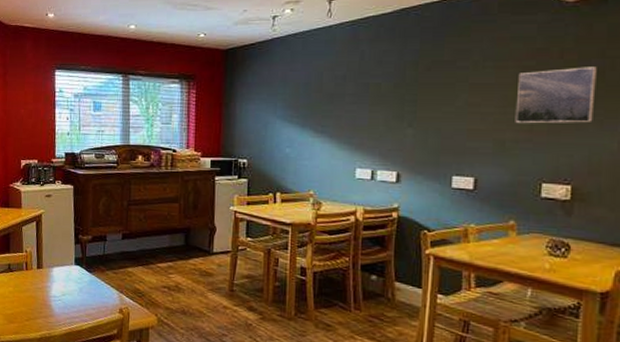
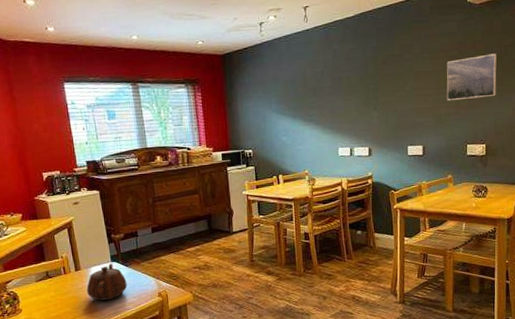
teapot: none [45,266,88,307] -> present [87,263,127,301]

